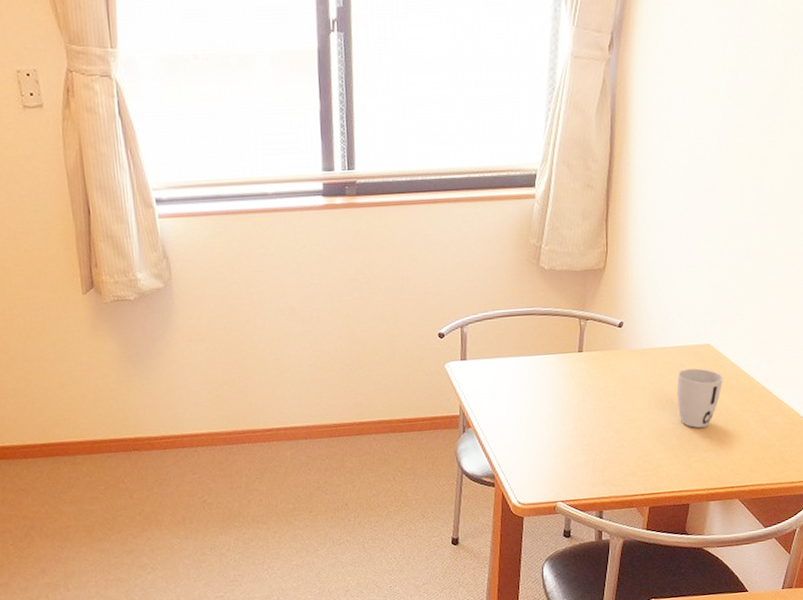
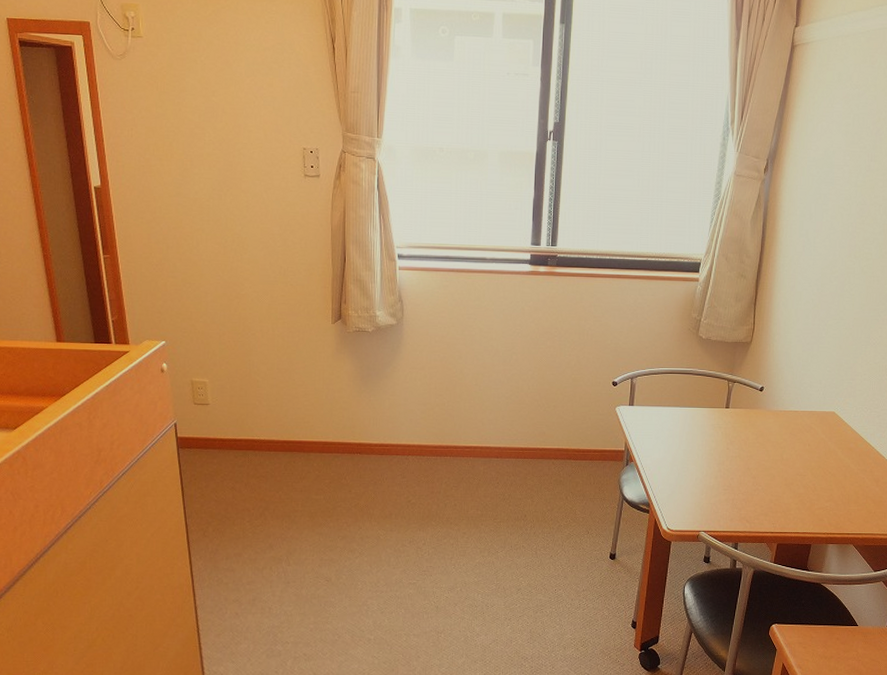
cup: present [676,368,723,428] -> none [805,431,844,480]

